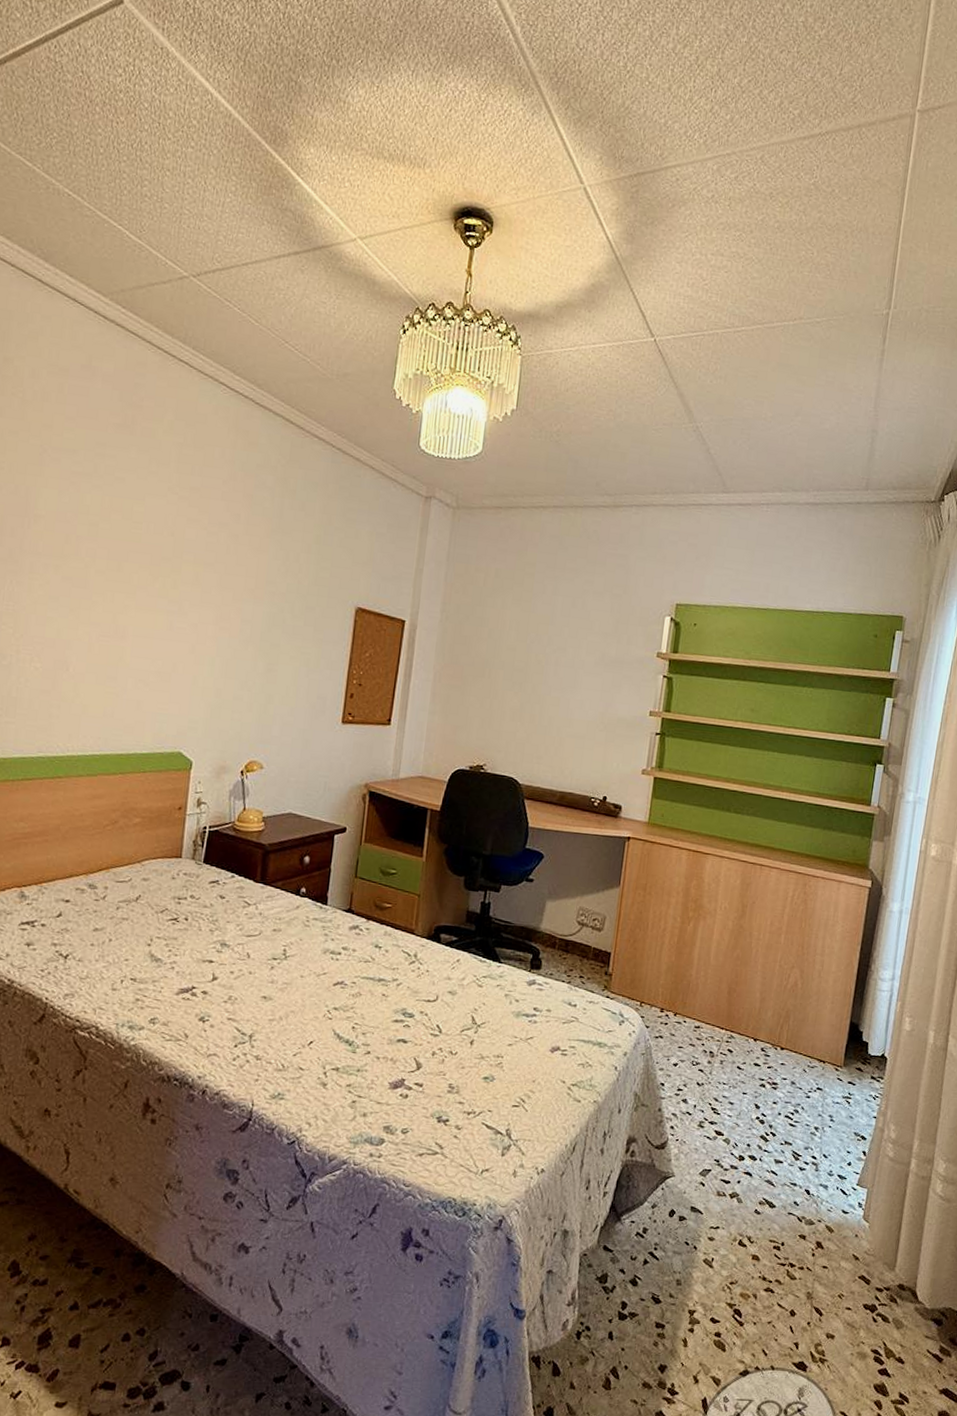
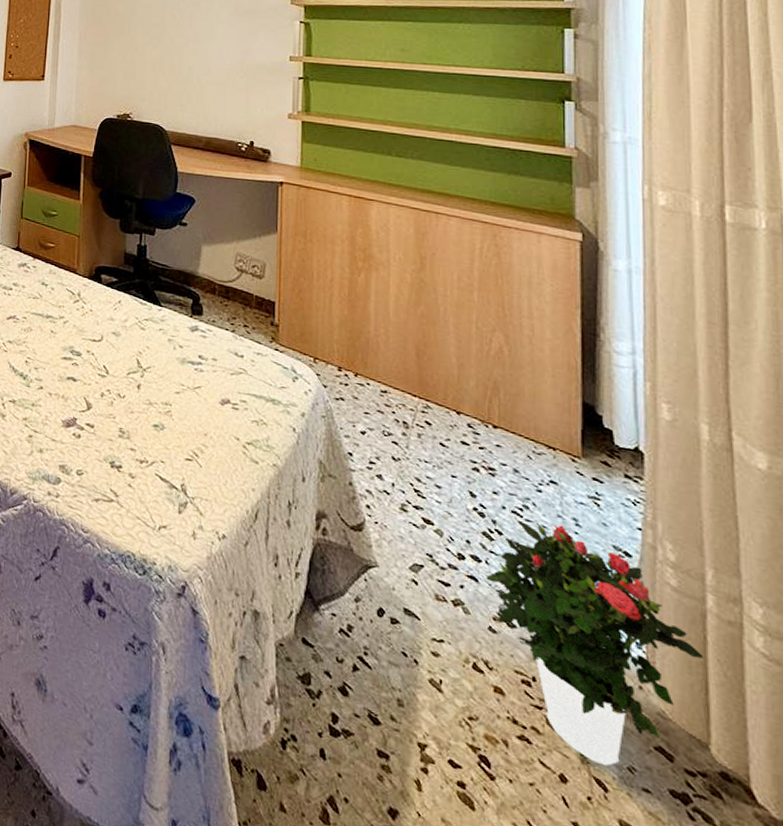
potted flower: none [758,1122,902,1297] -> present [486,521,704,766]

